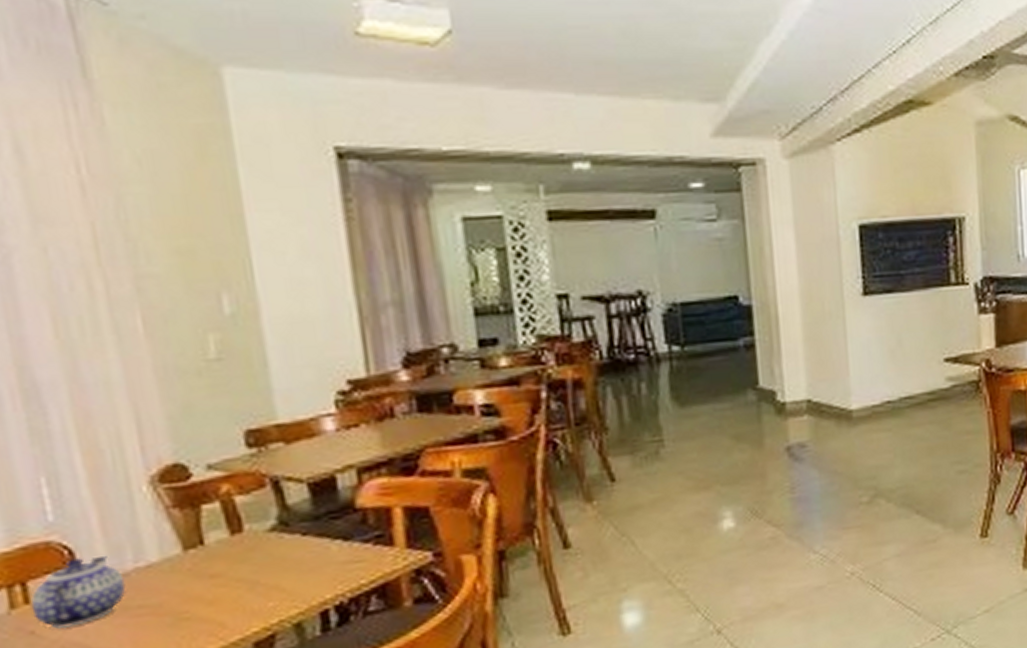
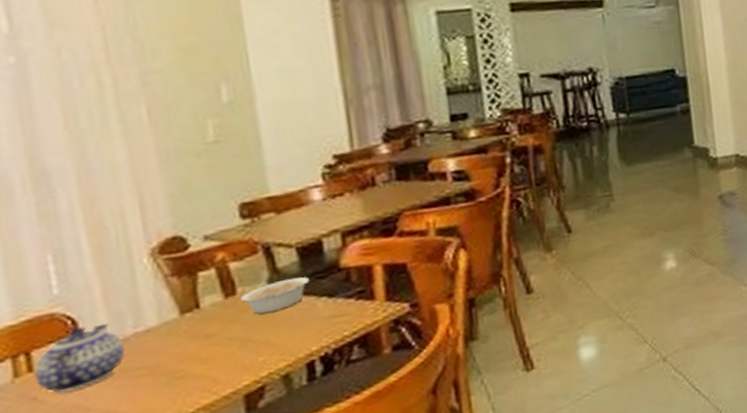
legume: none [247,516,322,555] -> present [240,277,310,315]

